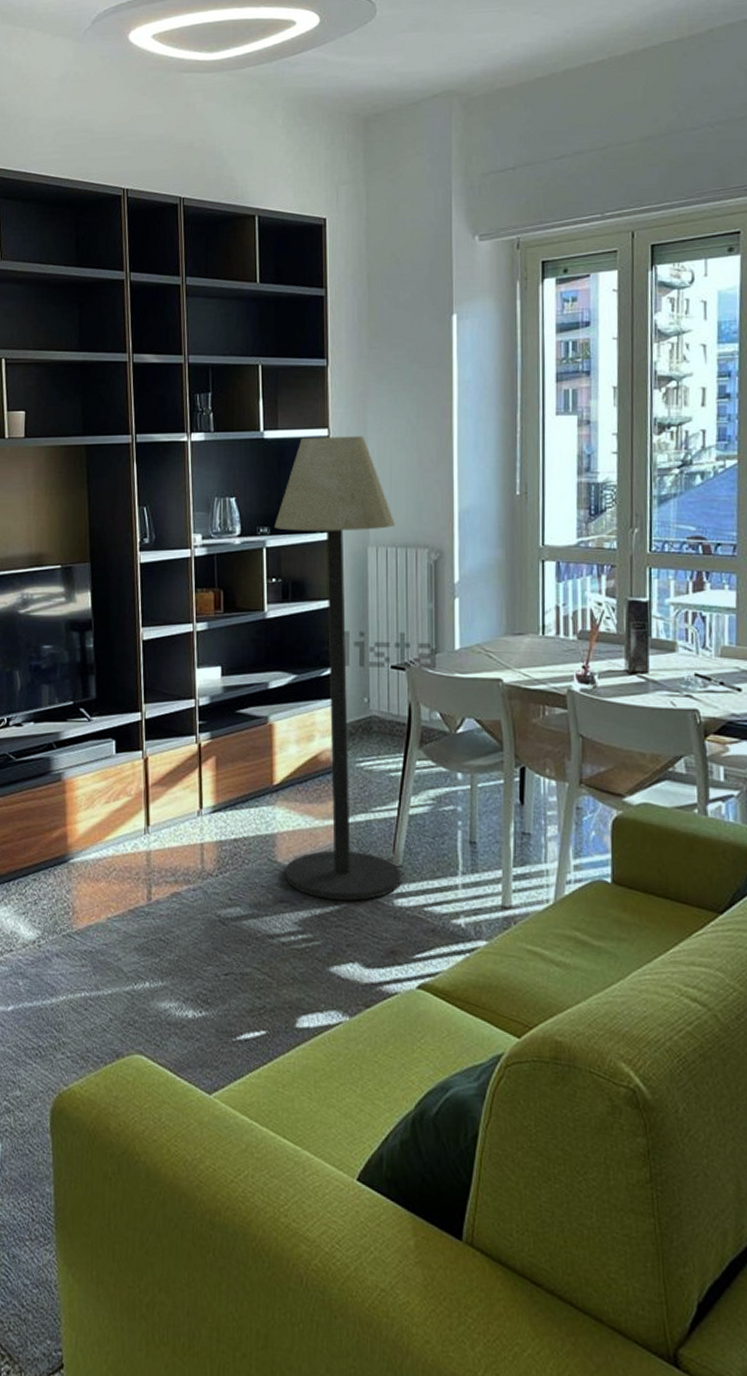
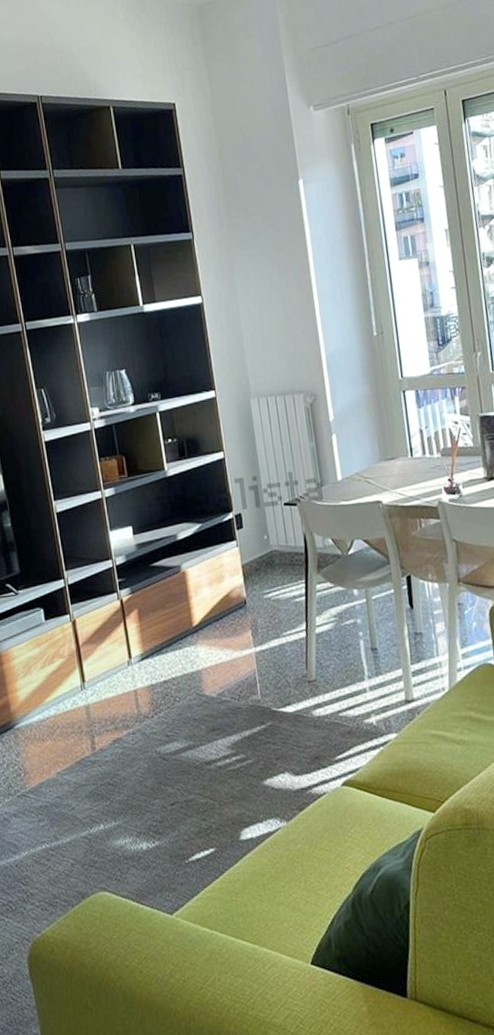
floor lamp: present [274,436,401,901] -> none [164,299,317,721]

